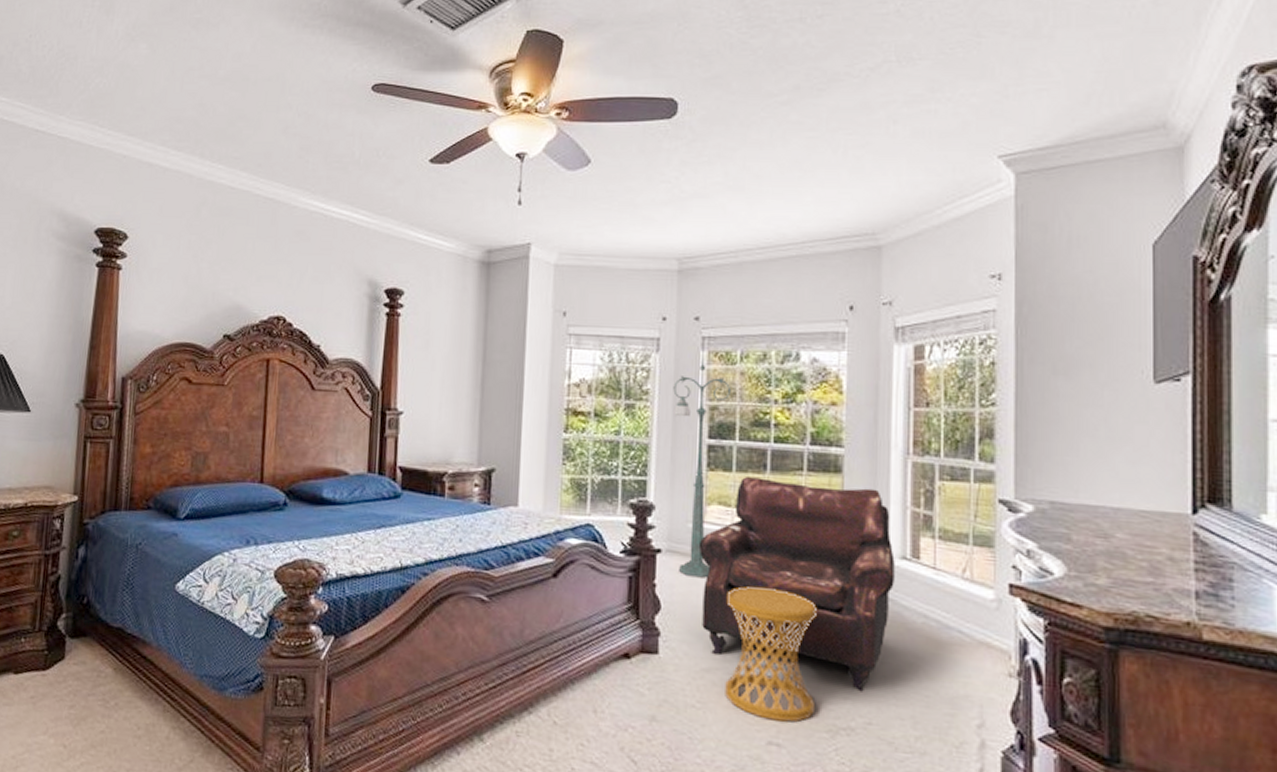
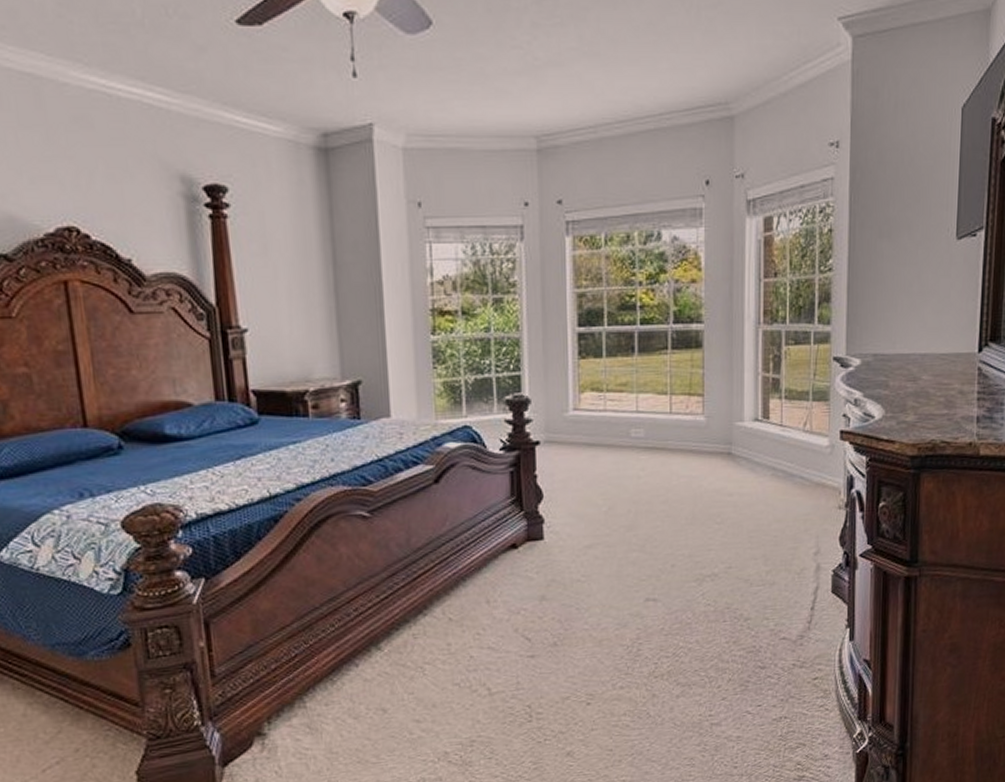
floor lamp: present [673,347,732,578] -> none [540,232,598,464]
leather: present [698,475,895,692] -> none [574,359,749,542]
side table: present [725,586,817,723] -> none [603,463,685,580]

